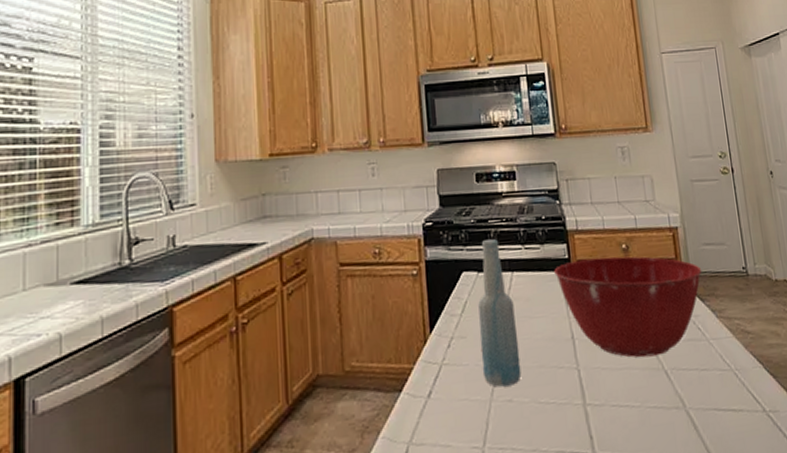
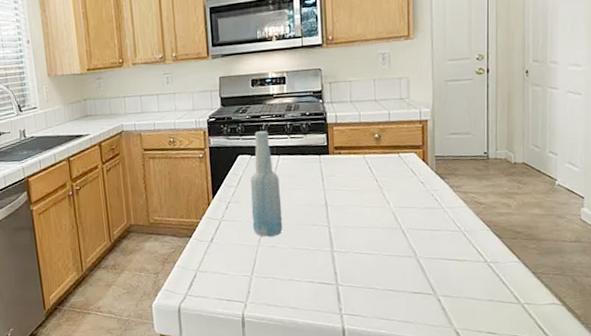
mixing bowl: present [554,256,702,358] -> none [314,143,446,220]

